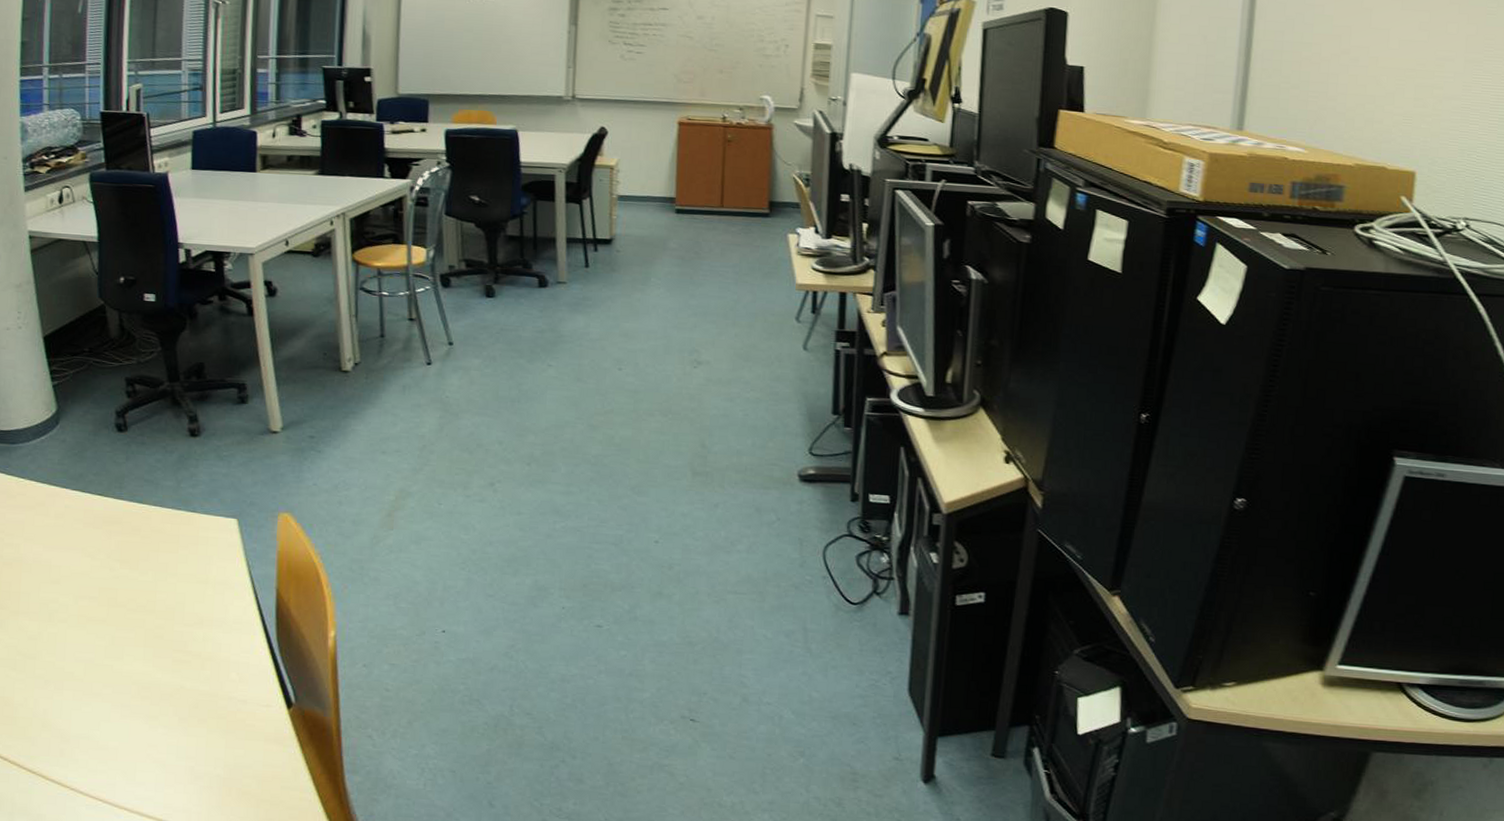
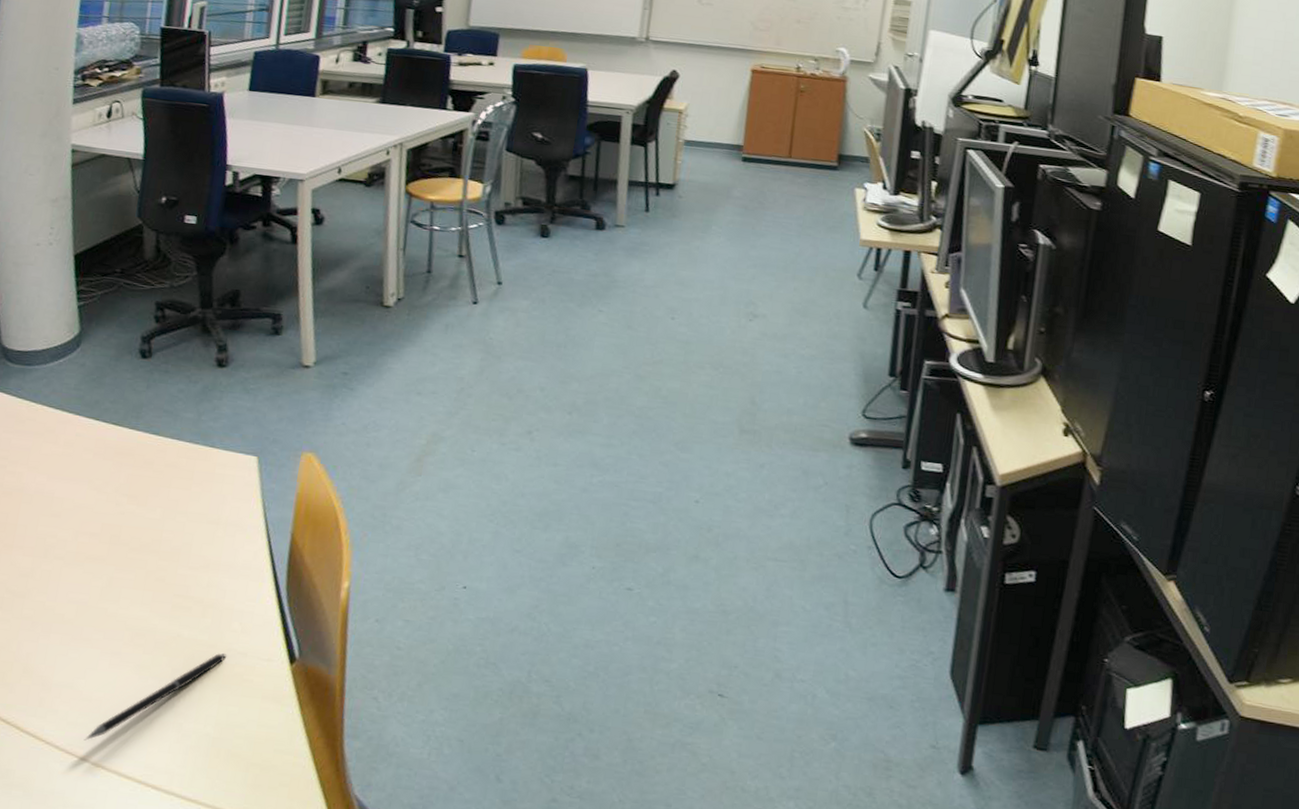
pen: none [105,702,228,786] -> present [84,653,226,741]

